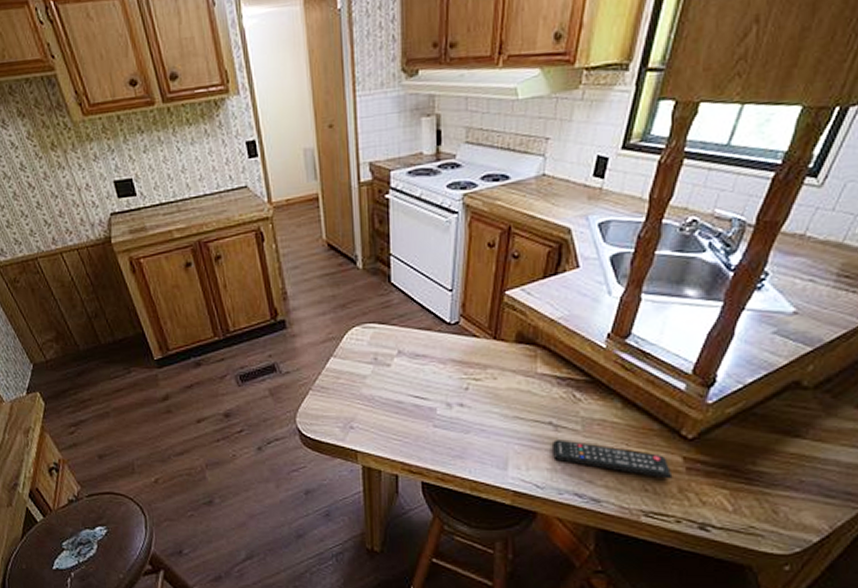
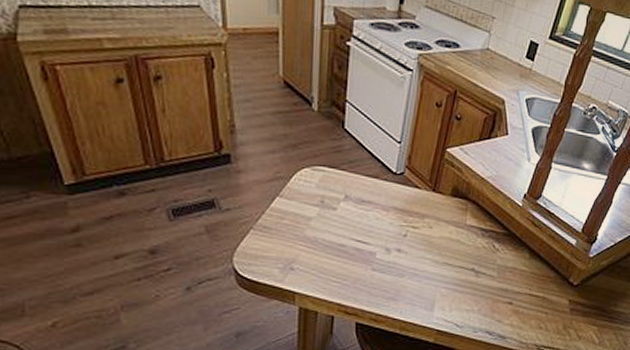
remote control: present [553,439,673,479] -> none [472,284,561,318]

